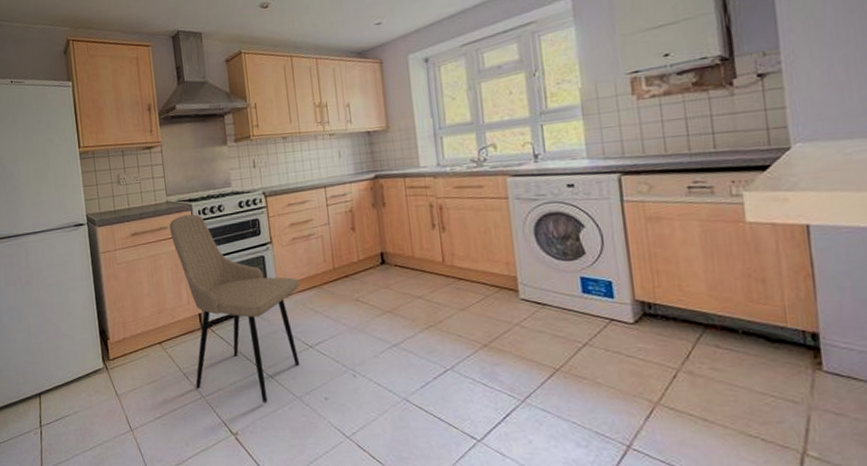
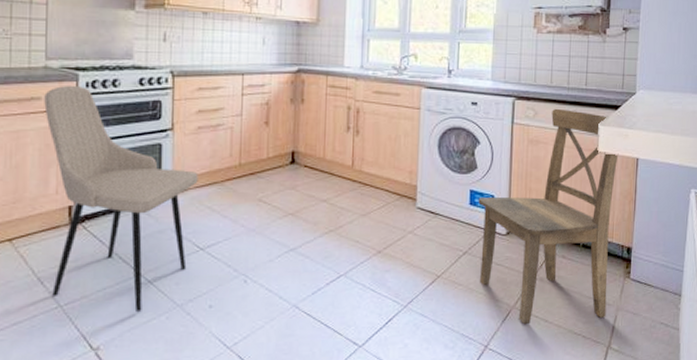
dining chair: none [592,178,793,422] -> present [478,108,619,324]

